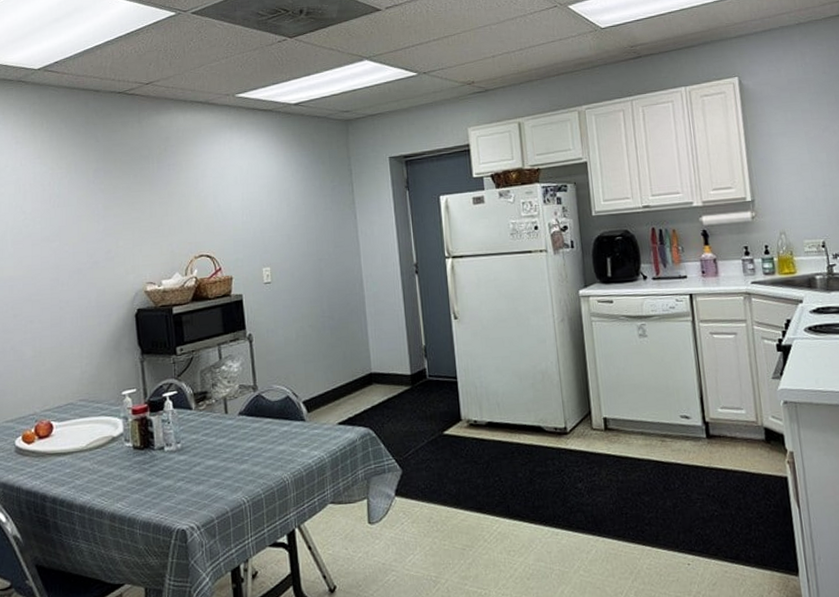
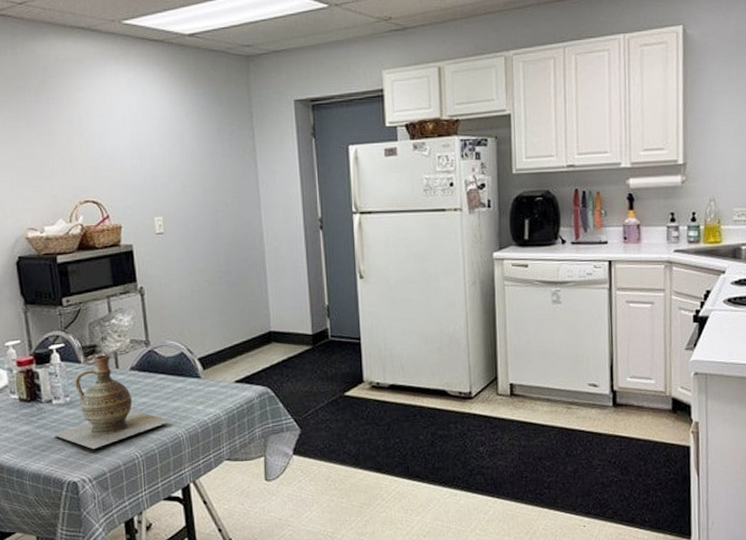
ceramic jug: none [165,400,277,495] -> present [54,354,171,449]

